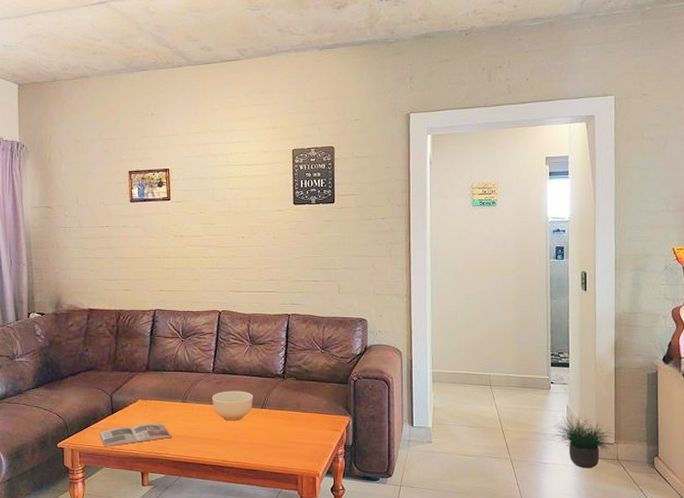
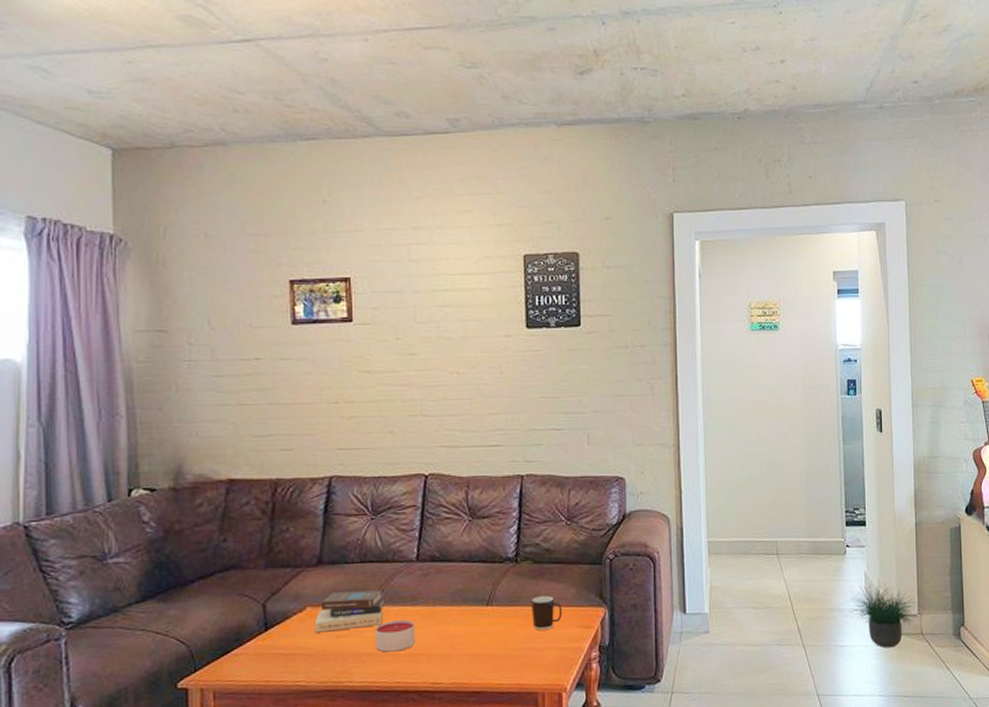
magazine: present [99,423,172,447] -> none [246,638,359,680]
books: none [143,391,191,418] -> present [314,590,385,633]
candle: none [184,414,211,436] -> present [376,620,416,652]
bowl: present [211,391,254,421] -> none [415,583,476,627]
mug: none [293,404,317,429] -> present [530,595,563,630]

